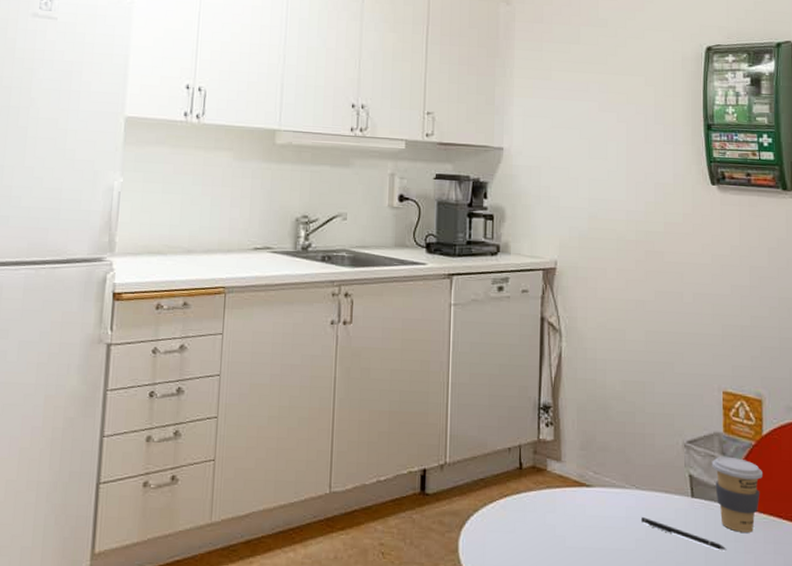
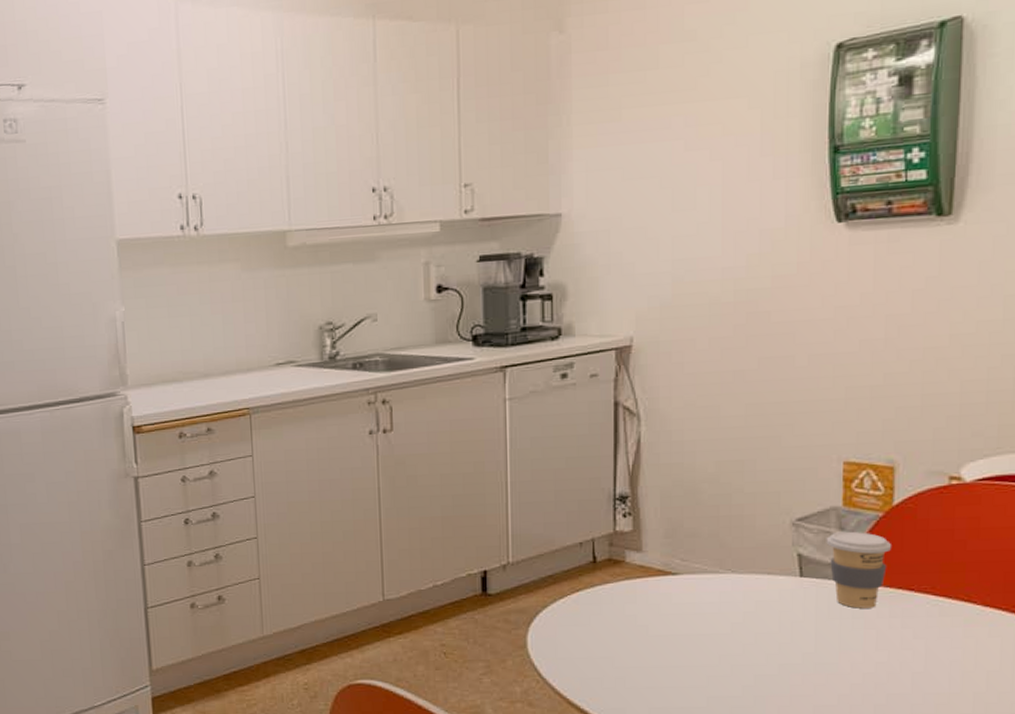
pen: present [640,517,727,550] -> none [737,601,842,628]

